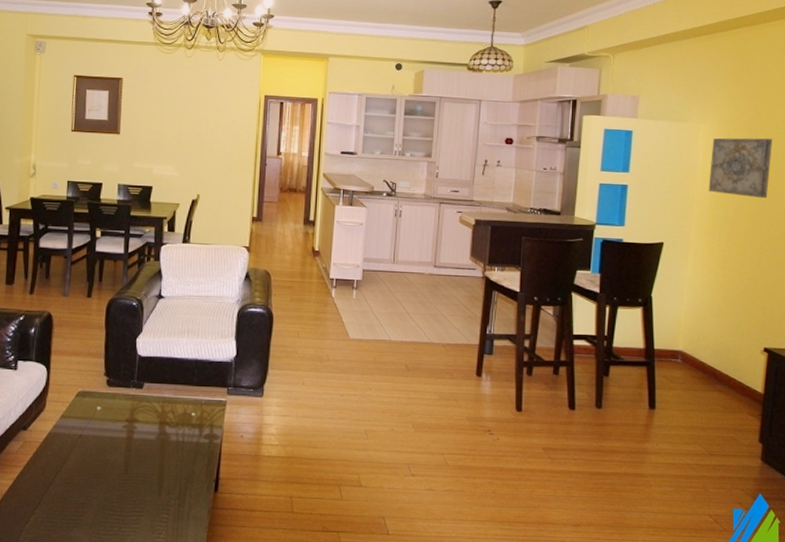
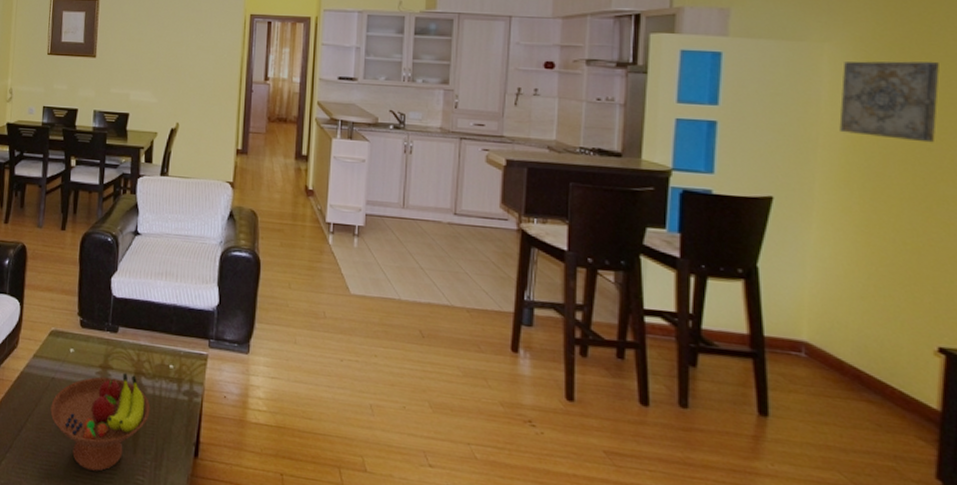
fruit bowl: none [78,424,174,515] -> present [50,372,151,472]

